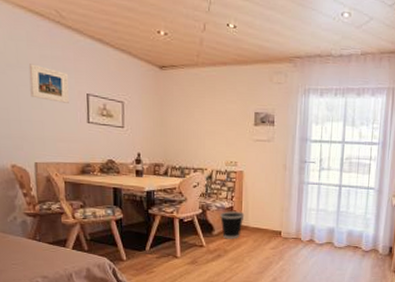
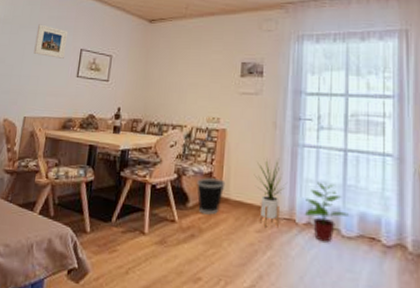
house plant: none [268,194,294,245] -> present [254,158,286,227]
potted plant: none [307,210,340,252] -> present [304,181,348,243]

